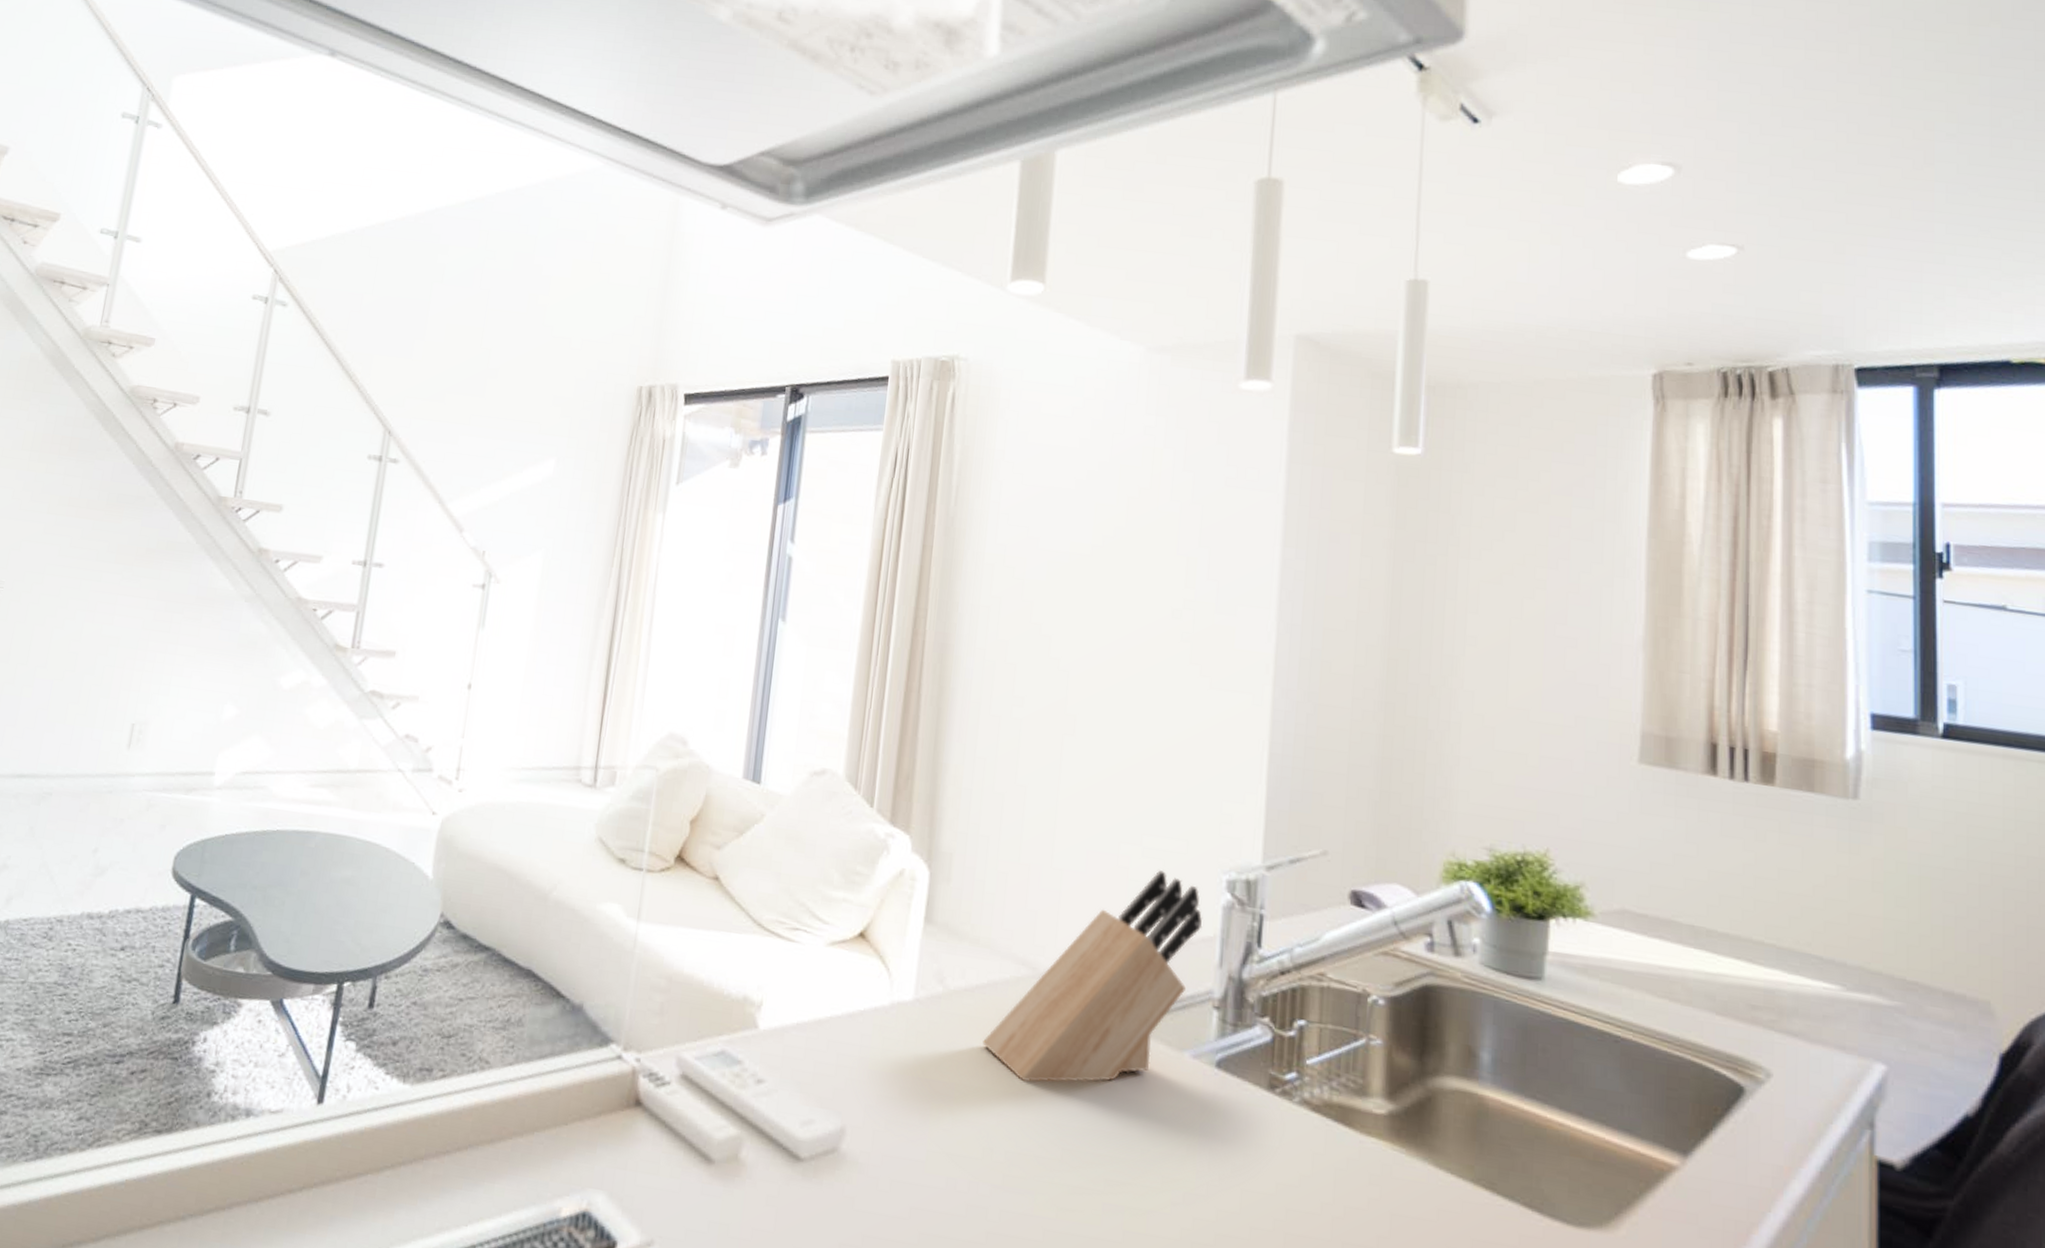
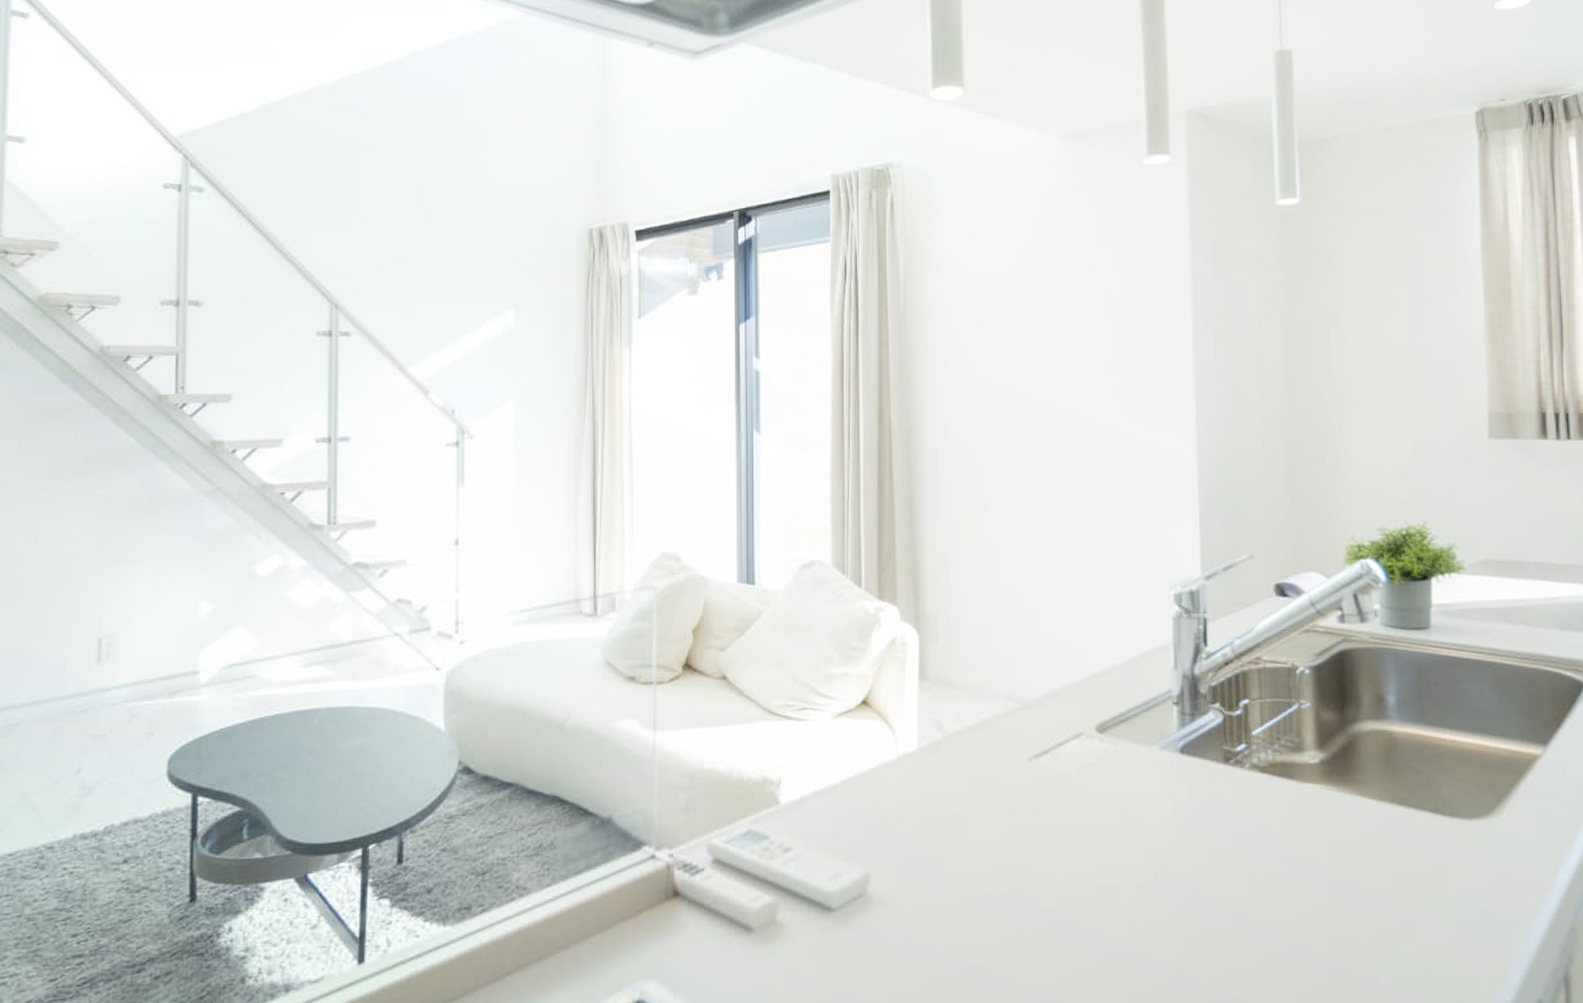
knife block: present [982,870,1203,1083] -> none [982,596,1158,799]

